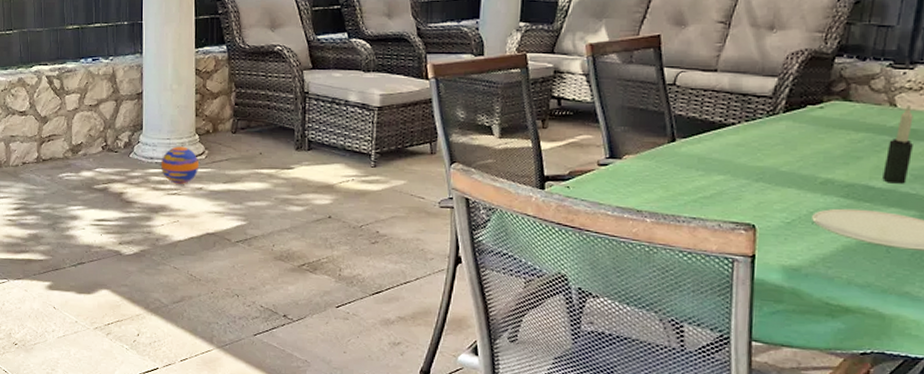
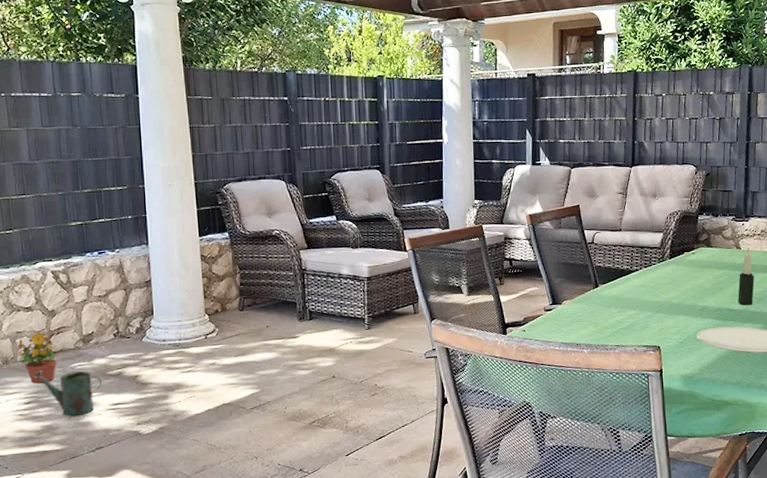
flowerpot: none [10,138,46,191] -> present [17,333,57,384]
watering can: none [23,176,87,228] -> present [33,369,102,417]
ball: present [160,146,200,184] -> none [173,327,211,362]

